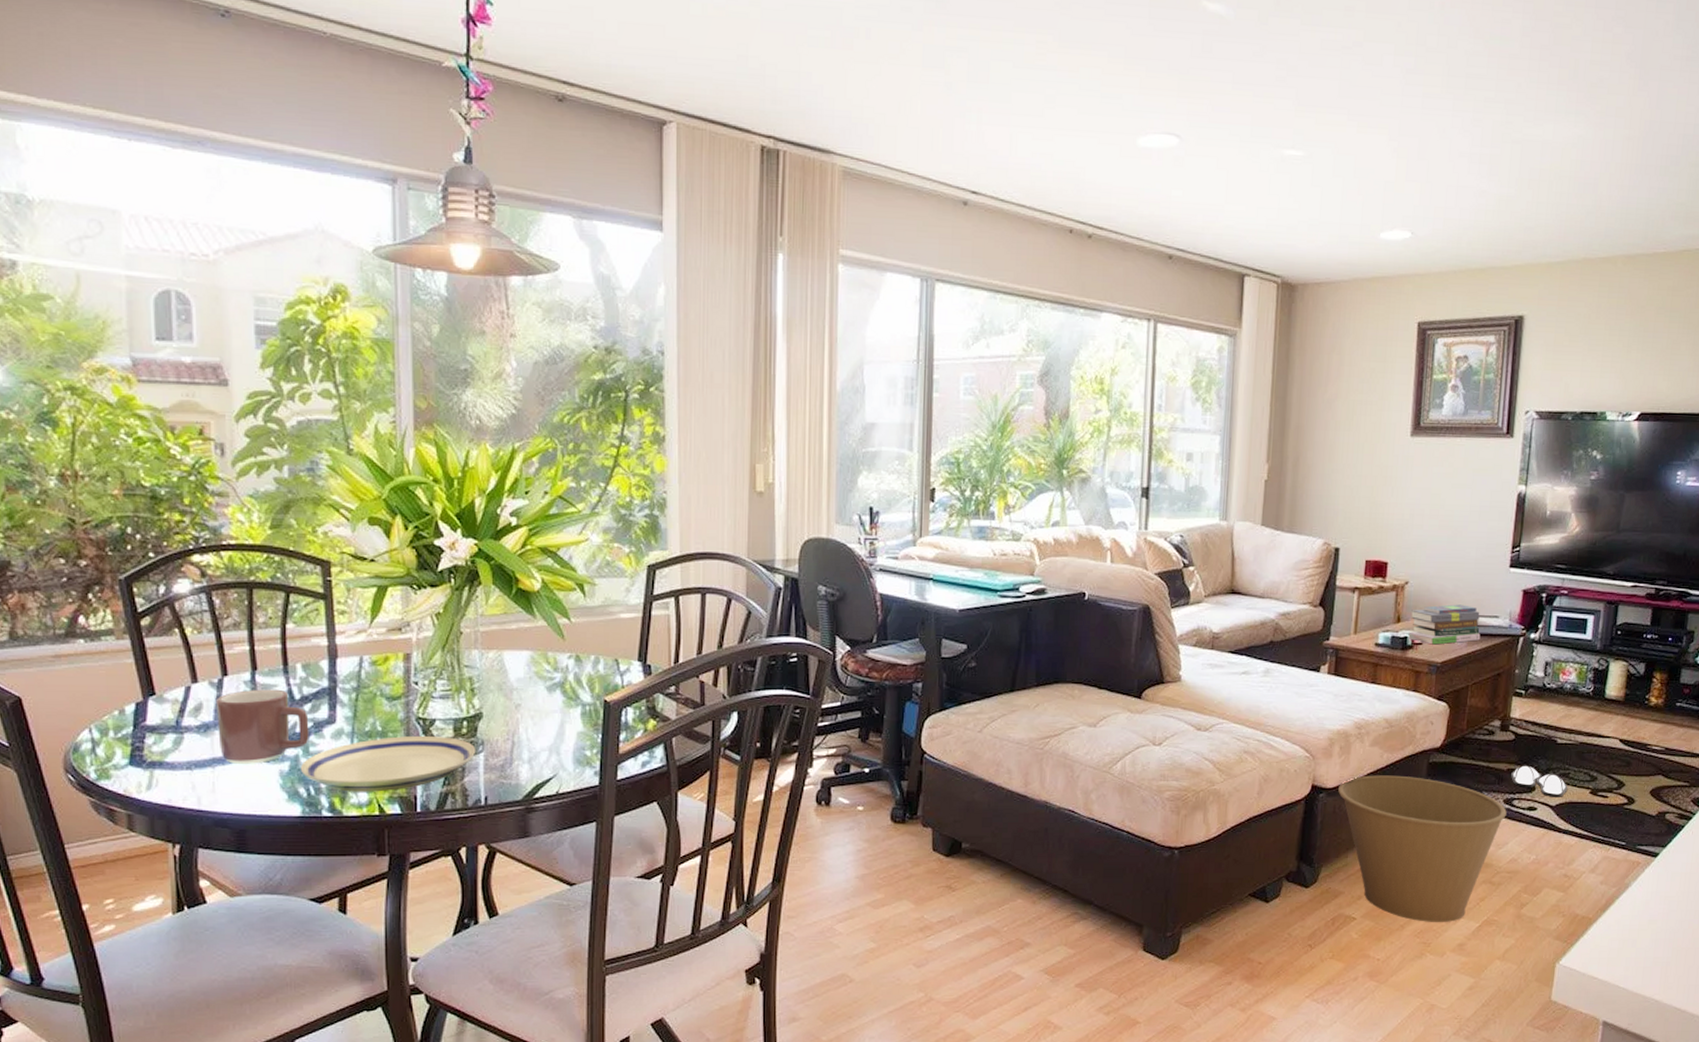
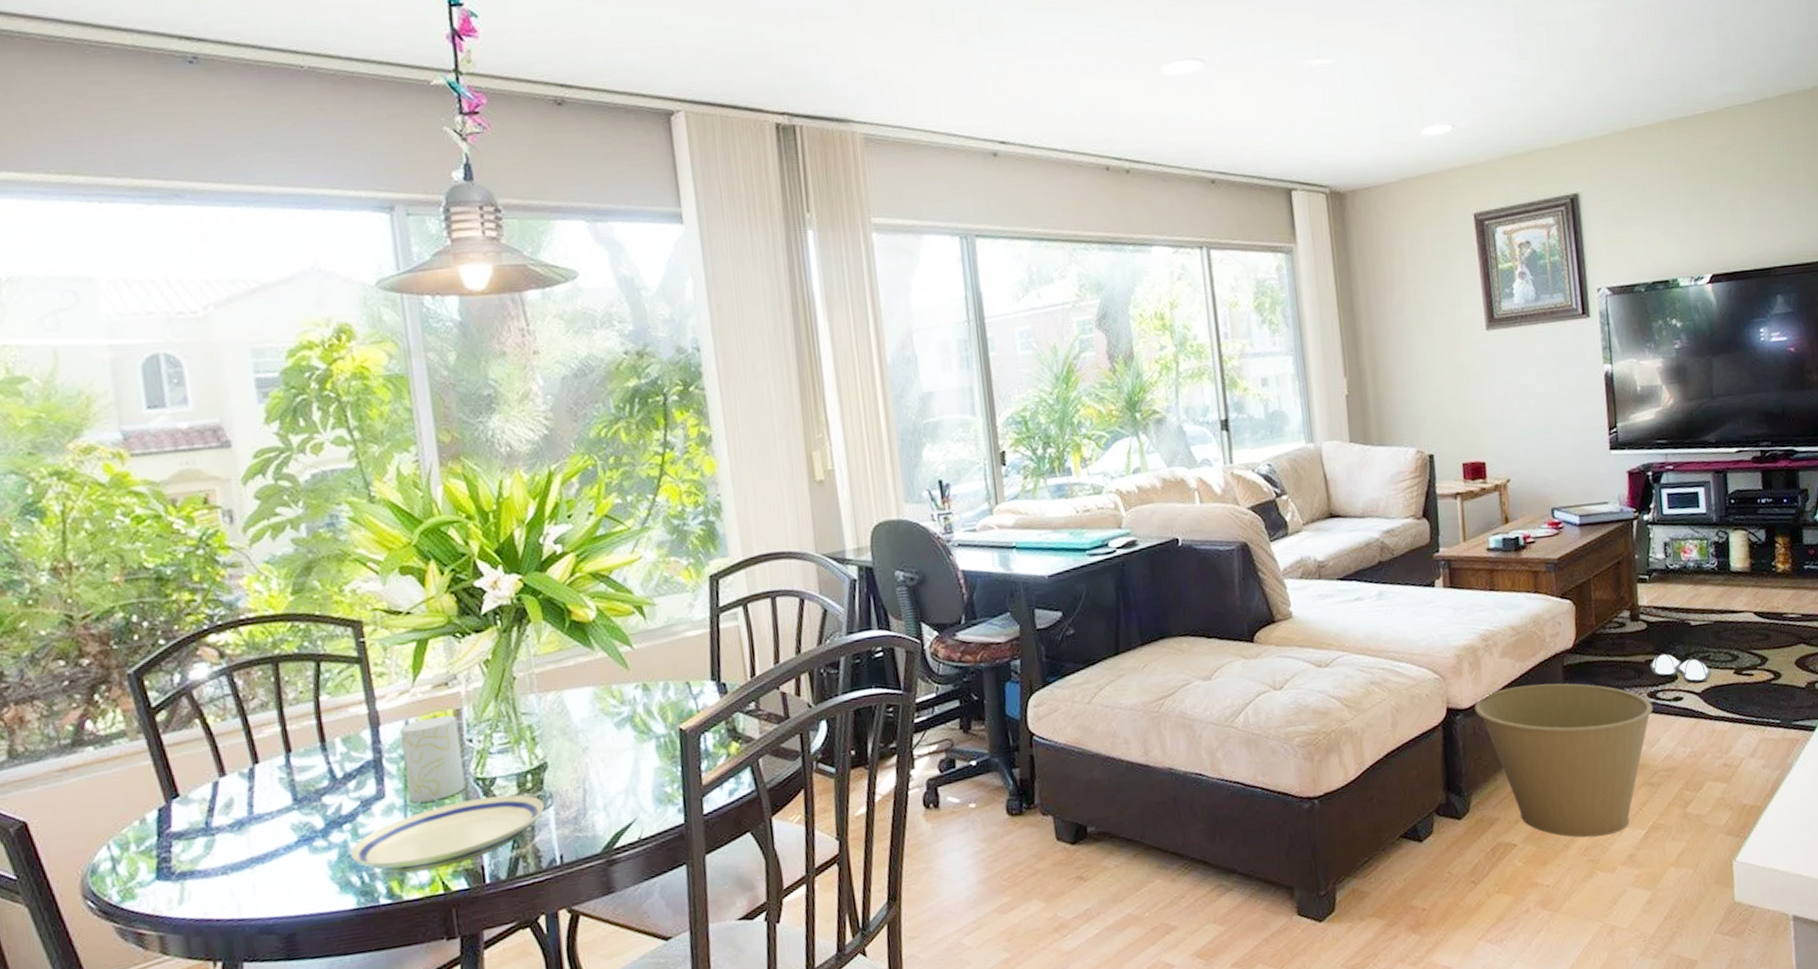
mug: present [217,689,309,765] -> none [249,769,357,861]
cup: none [355,657,408,732] -> present [400,715,466,803]
books: present [1408,604,1481,645] -> none [1518,495,1593,542]

